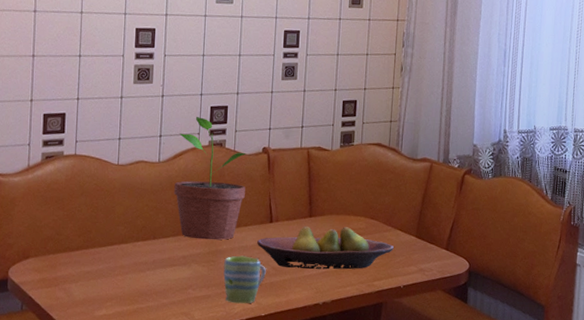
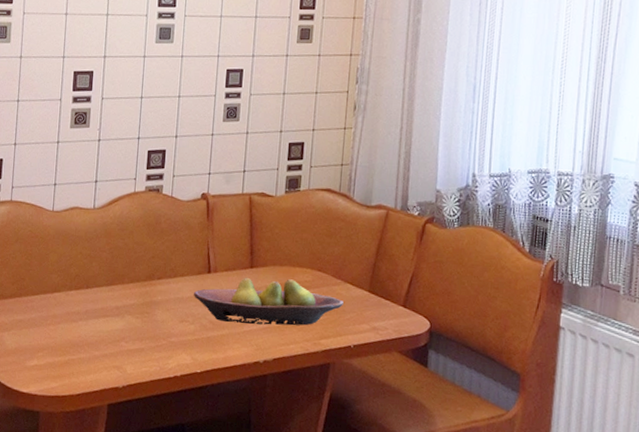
potted plant: present [174,117,246,240] -> none [108,162,184,291]
mug: present [223,255,266,304] -> none [158,307,203,359]

